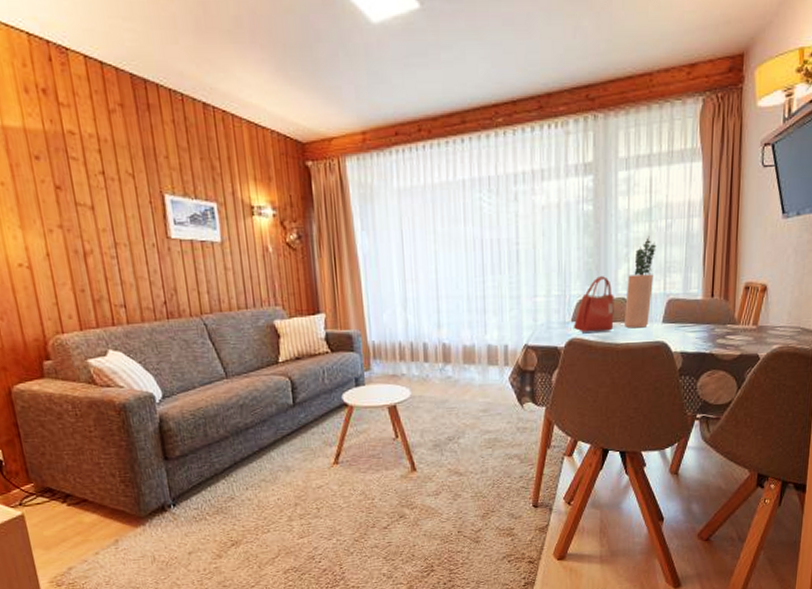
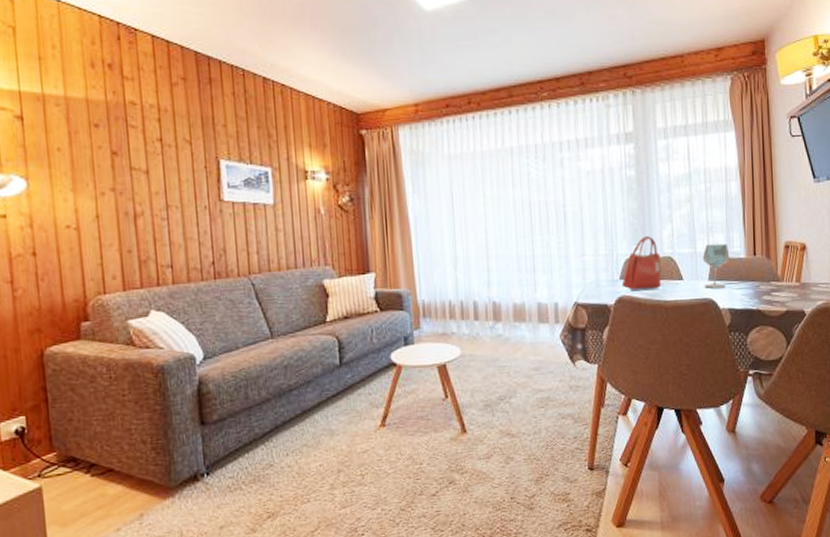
vase: present [623,235,656,328] -> none [671,198,698,286]
wine glass: none [657,284,686,332] -> present [703,243,730,289]

